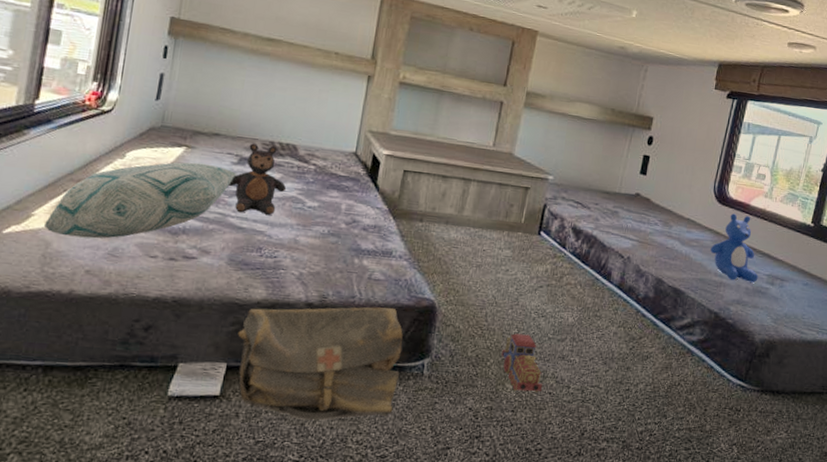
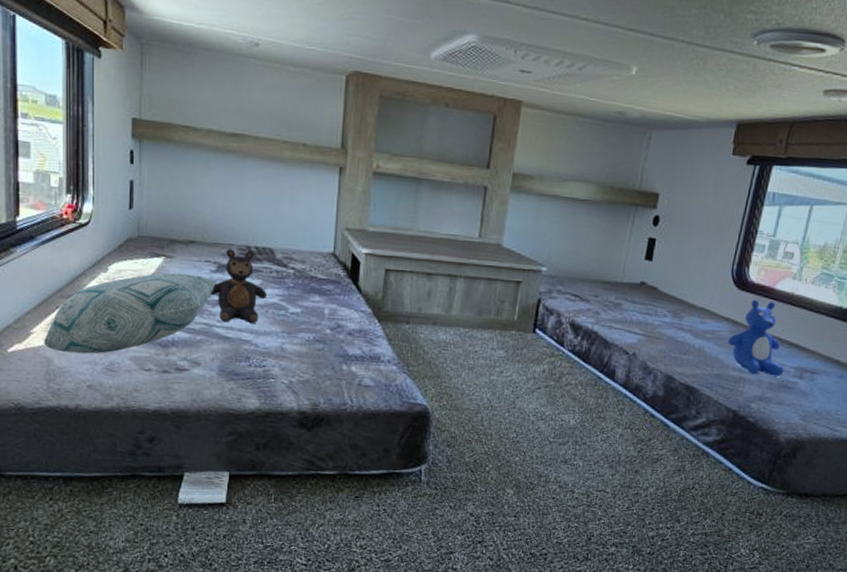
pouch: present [238,307,403,421] -> none [236,414,398,527]
toy train: present [501,333,542,392] -> none [500,437,545,497]

